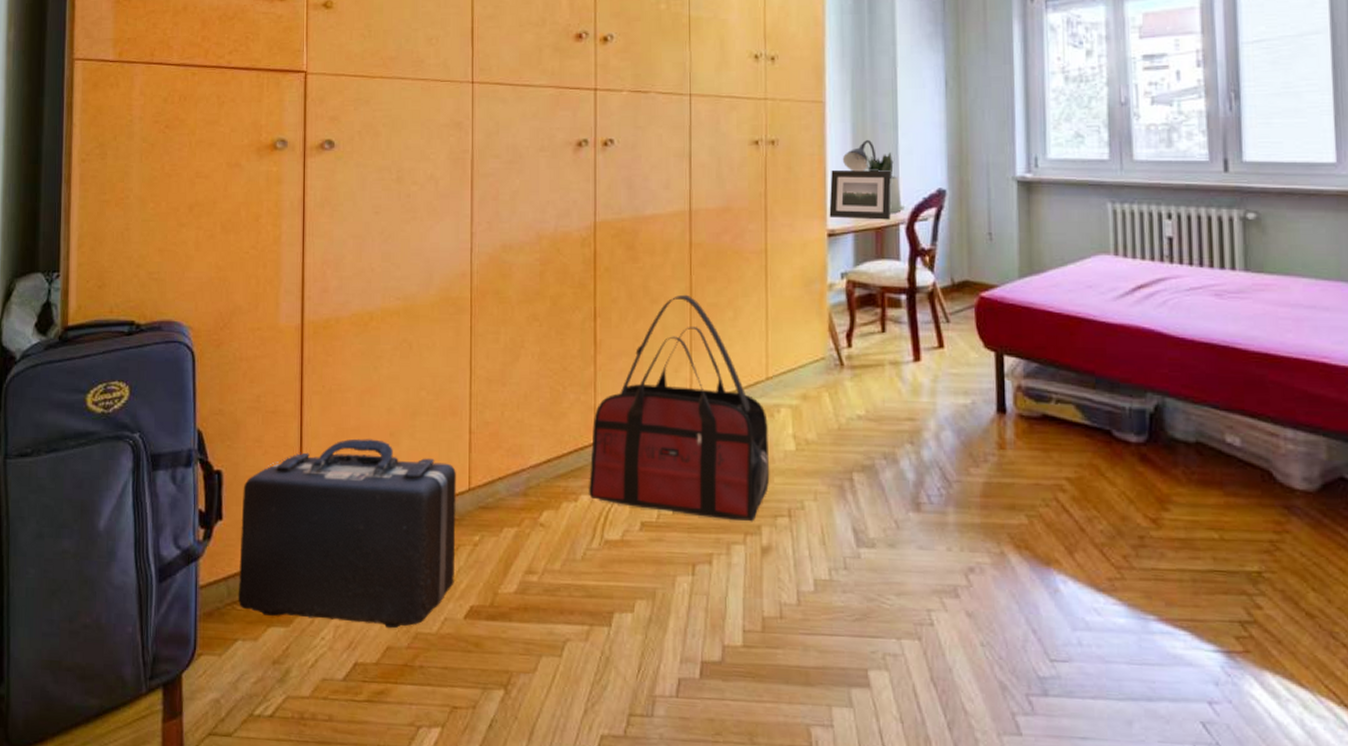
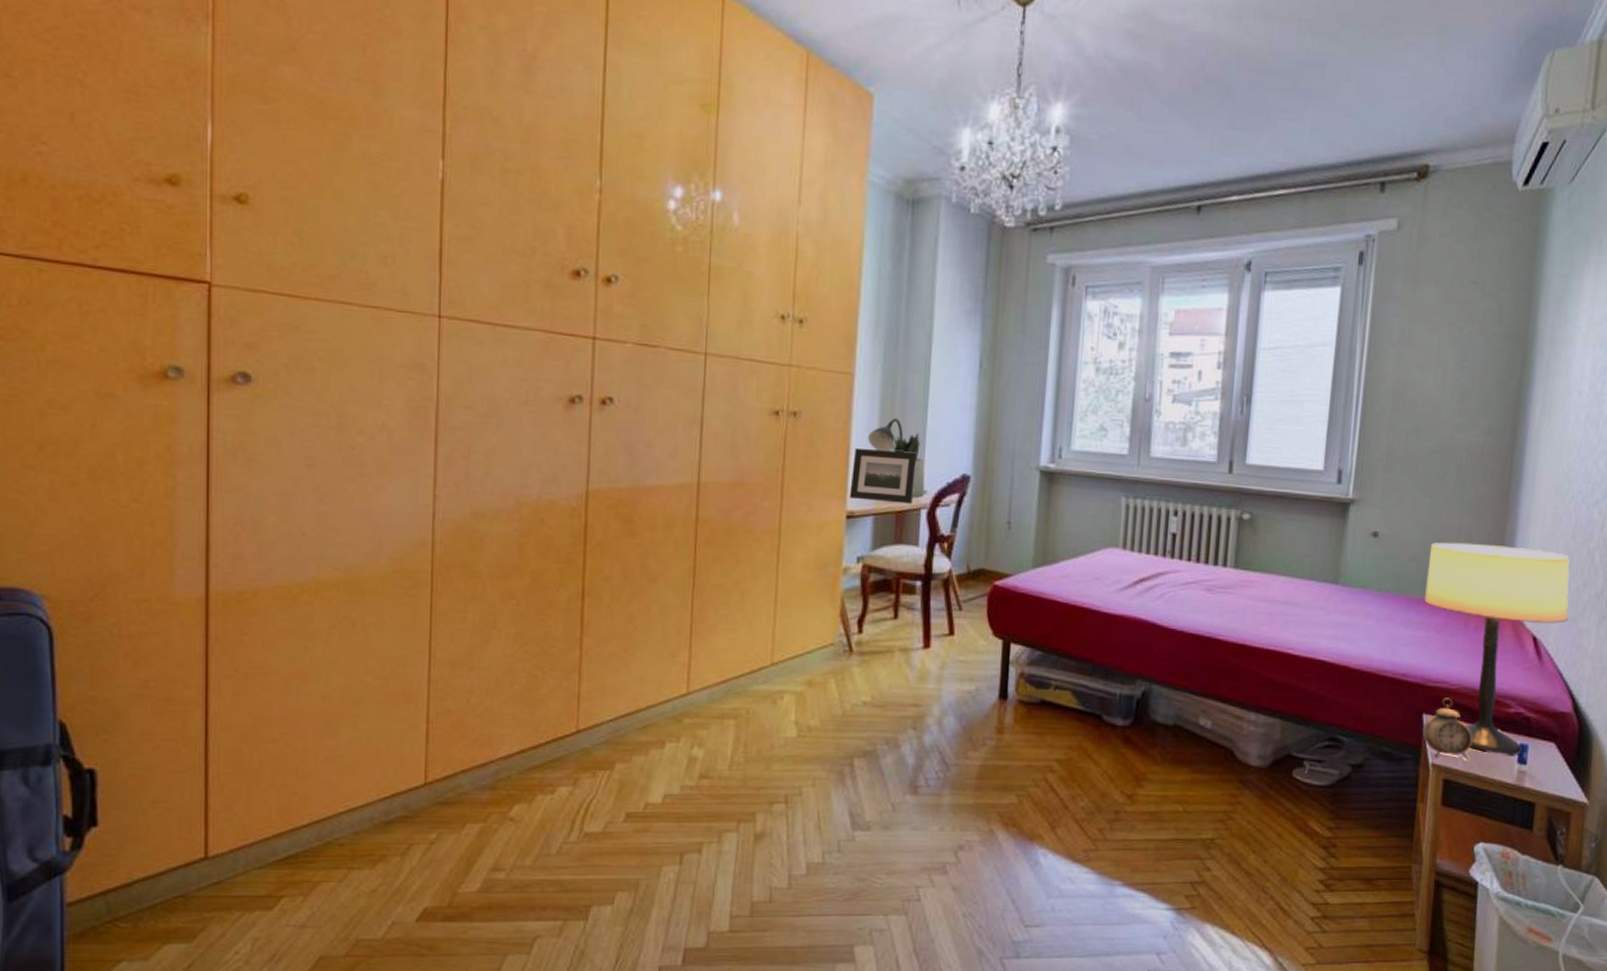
suitcase: present [238,438,456,629] -> none [121,730,409,937]
duffel bag: present [589,294,770,522] -> none [568,574,771,810]

